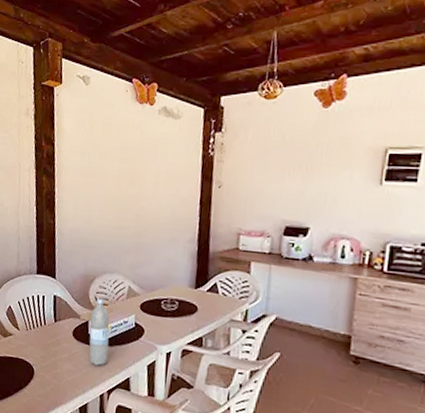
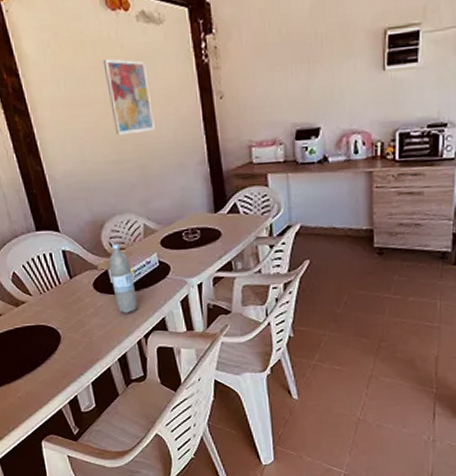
wall art: none [121,141,159,206] -> present [102,59,155,136]

